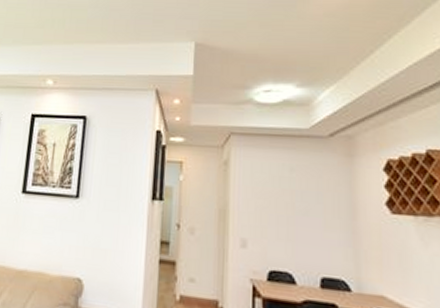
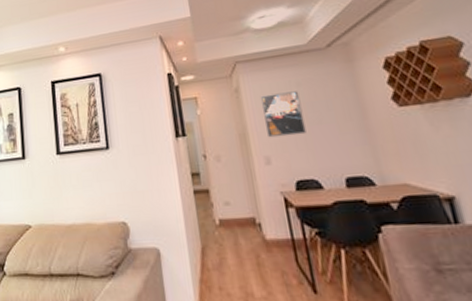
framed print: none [249,173,290,223] -> present [260,91,306,138]

